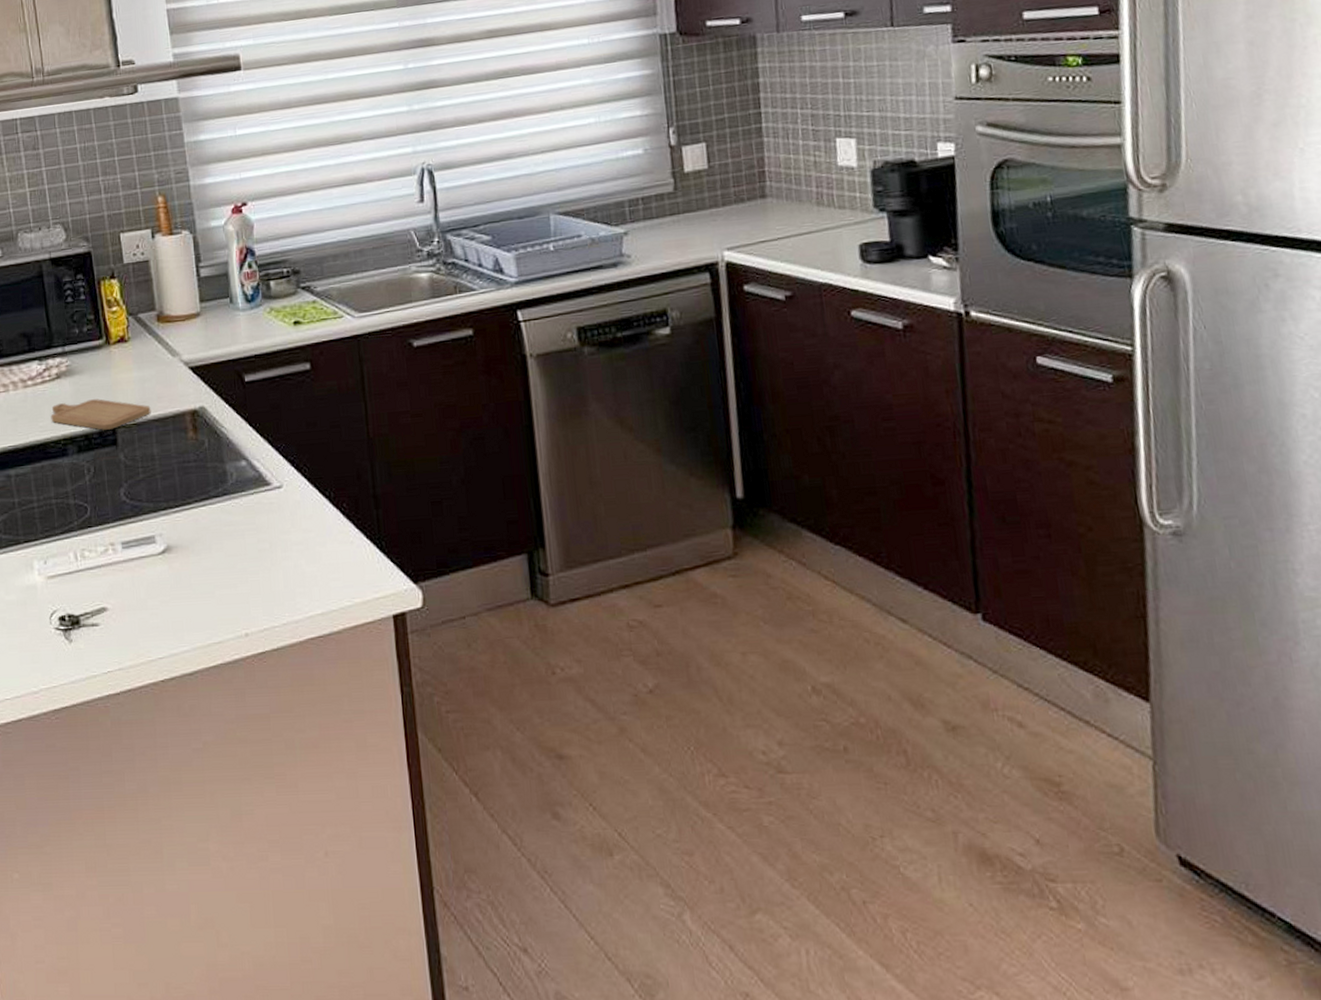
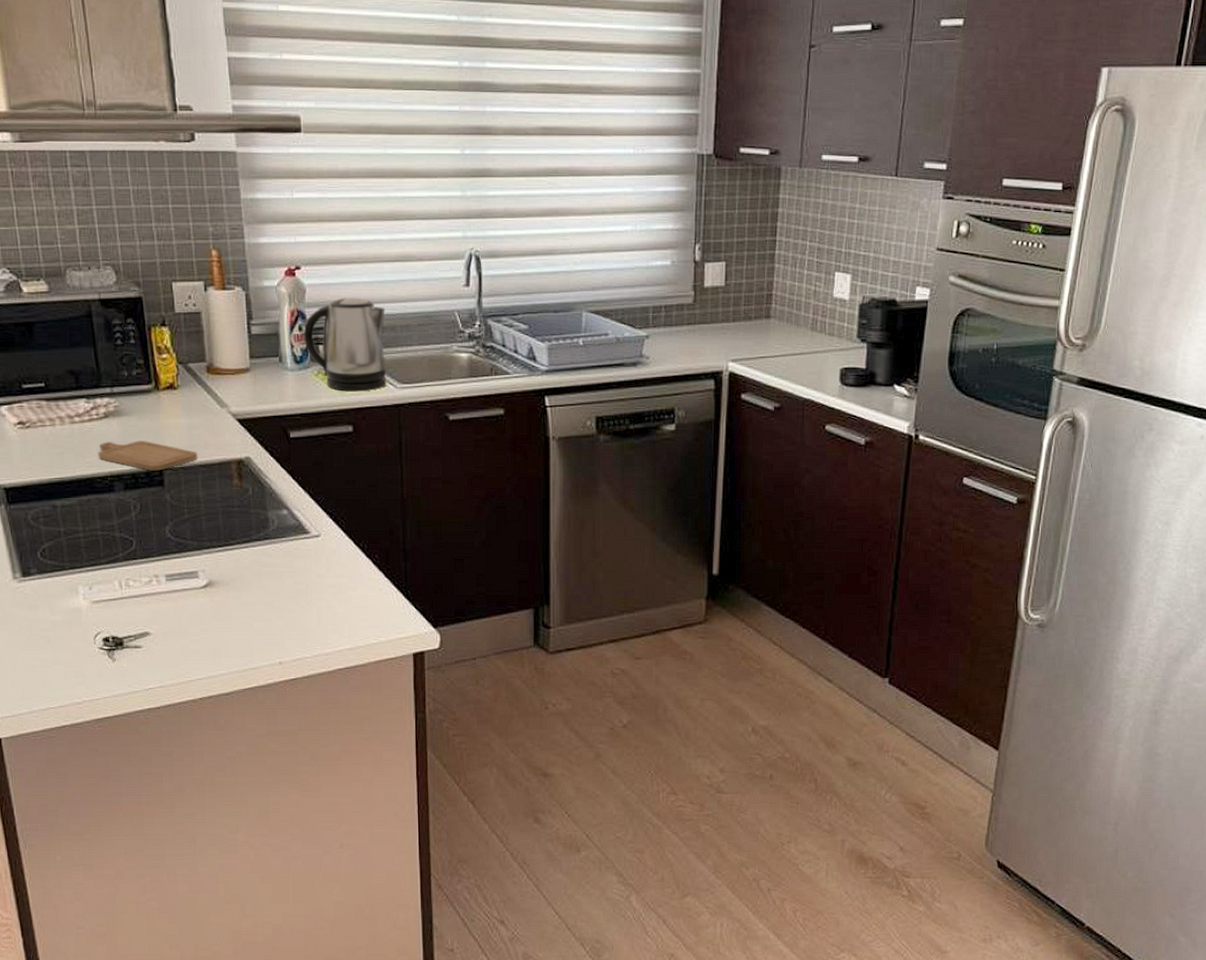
kettle: none [253,227,344,327] -> present [303,297,387,392]

